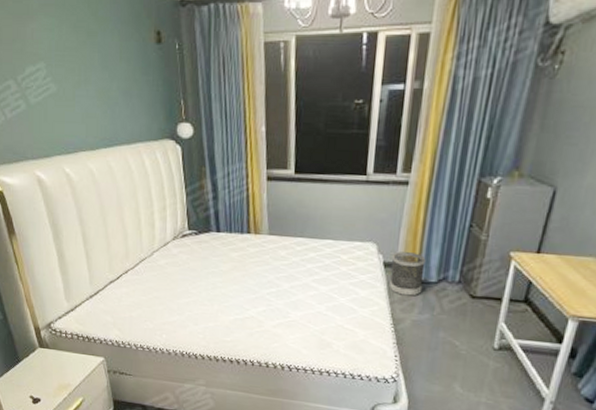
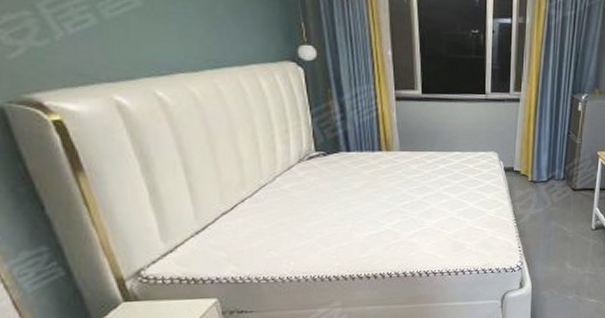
wastebasket: present [389,252,426,297] -> none [510,158,537,195]

